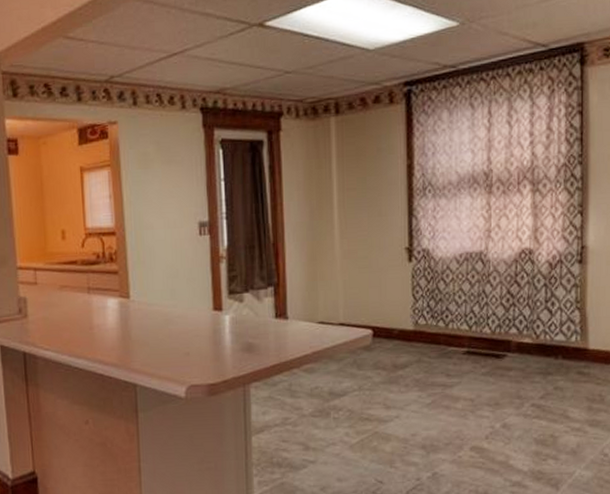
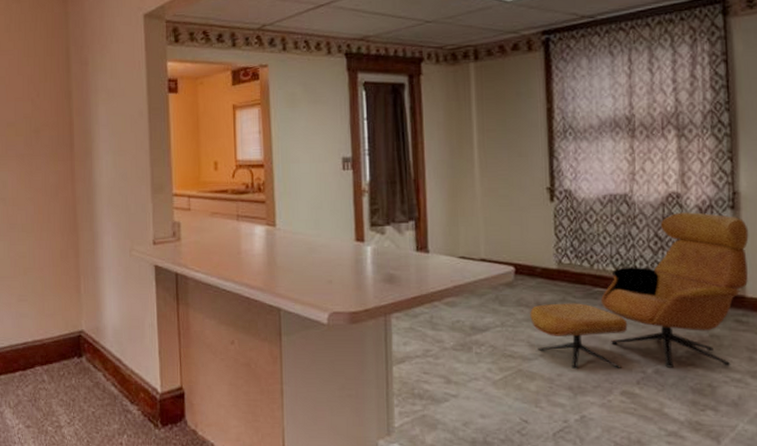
armchair: none [387,268,594,429] -> present [530,212,749,370]

